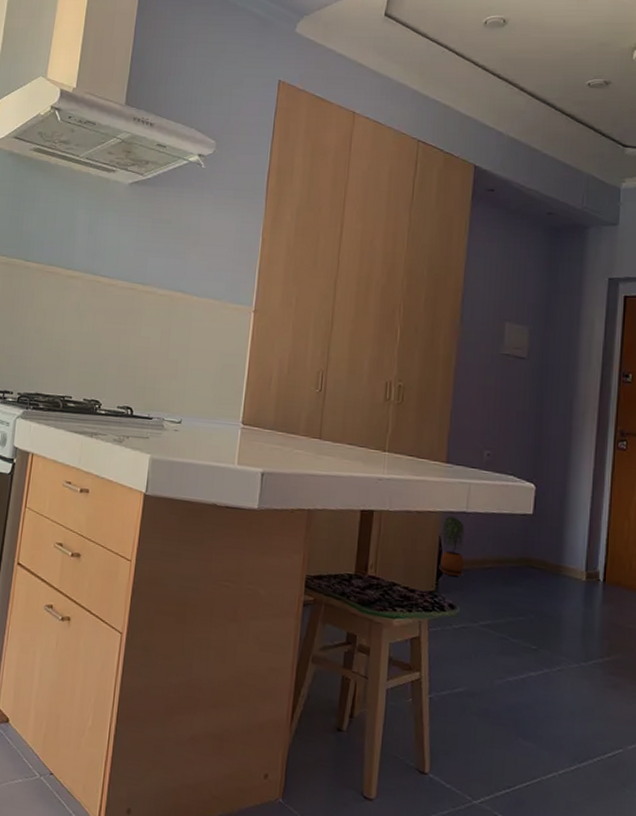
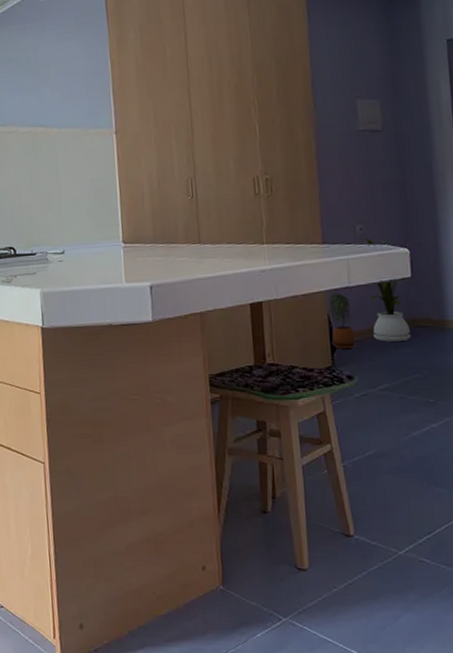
house plant: none [484,466,538,579] -> present [366,239,413,342]

